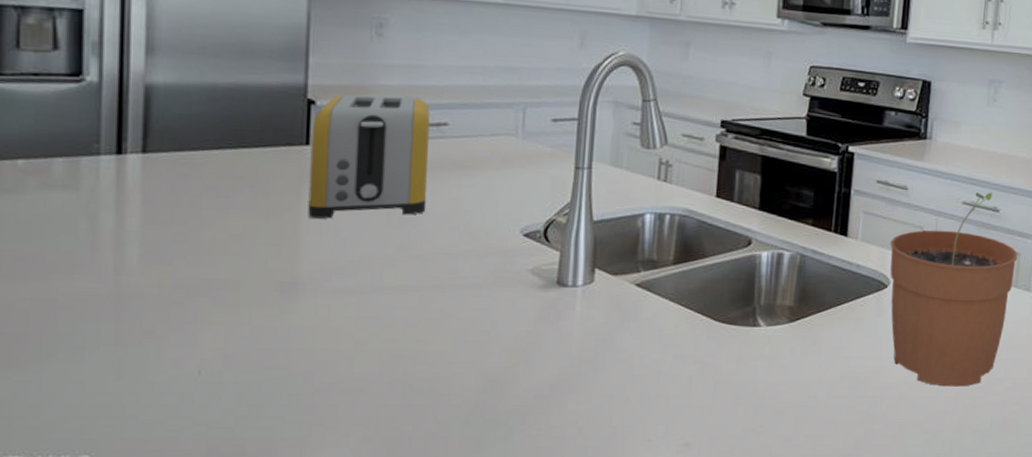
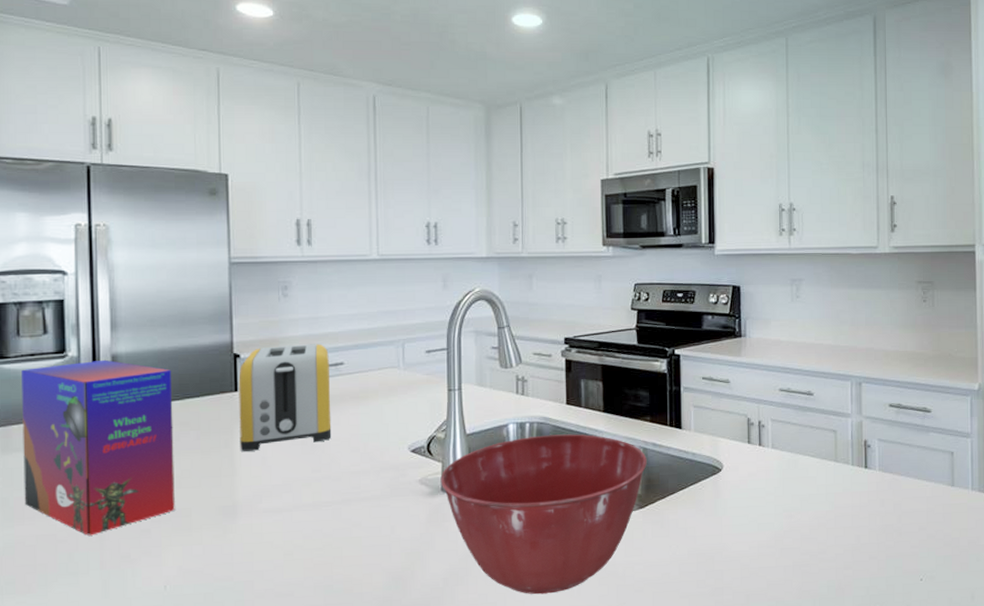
cereal box: none [16,89,225,304] -> present [21,359,175,536]
mixing bowl: none [556,230,804,410] -> present [440,434,647,595]
plant pot: present [890,192,1018,387] -> none [720,378,834,557]

